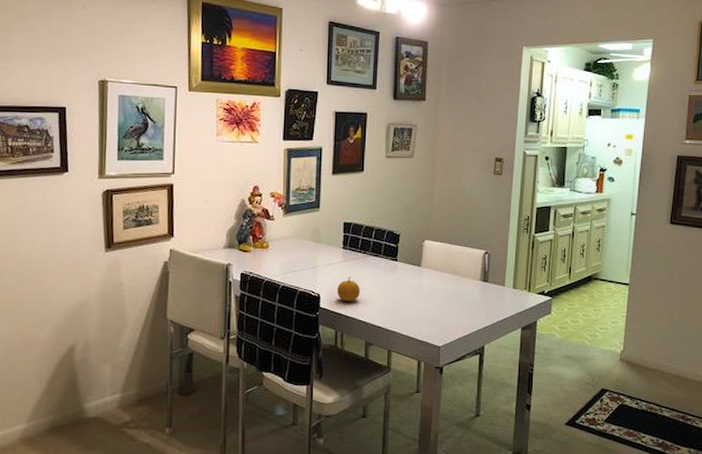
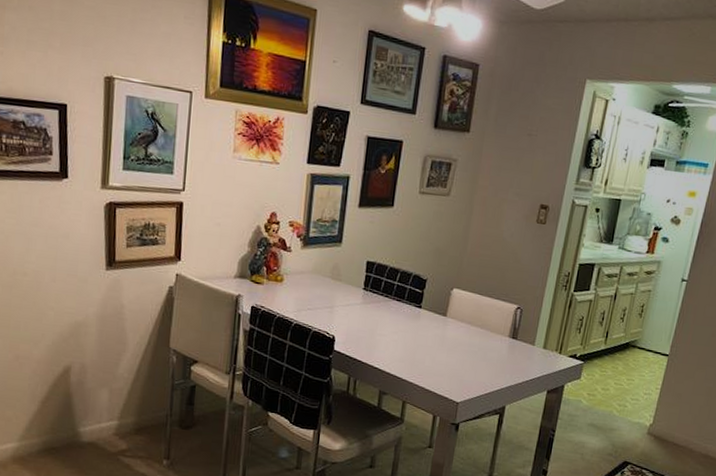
fruit: present [337,276,360,302] -> none [353,320,379,348]

